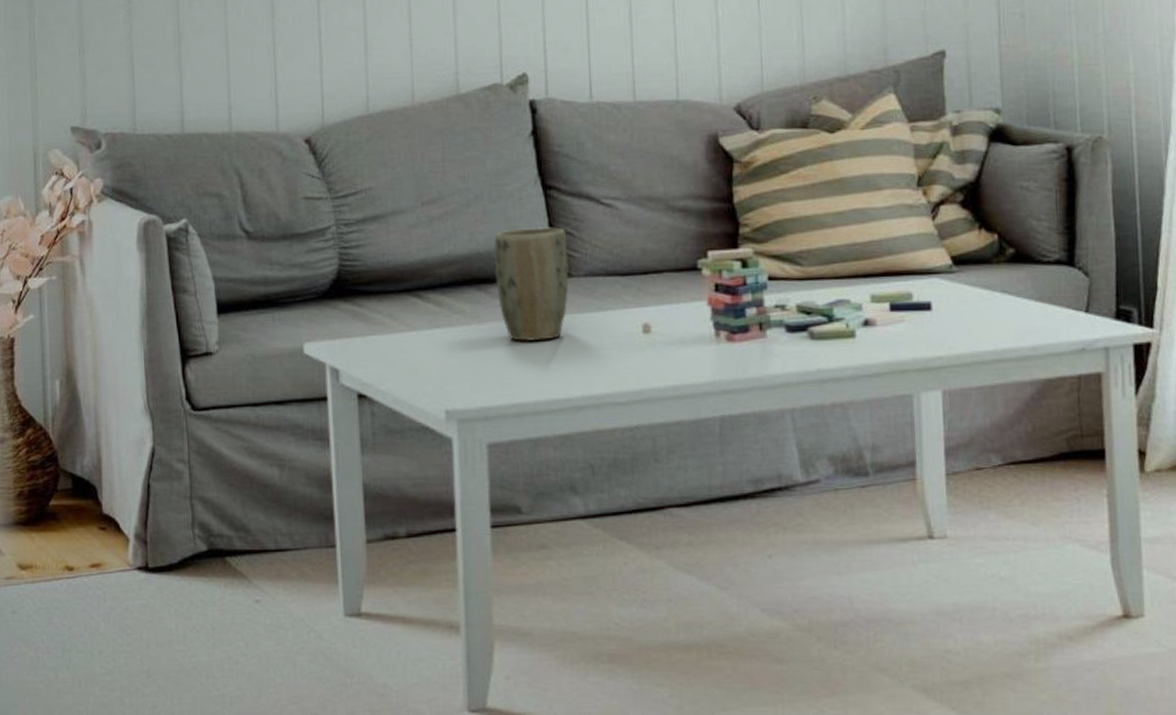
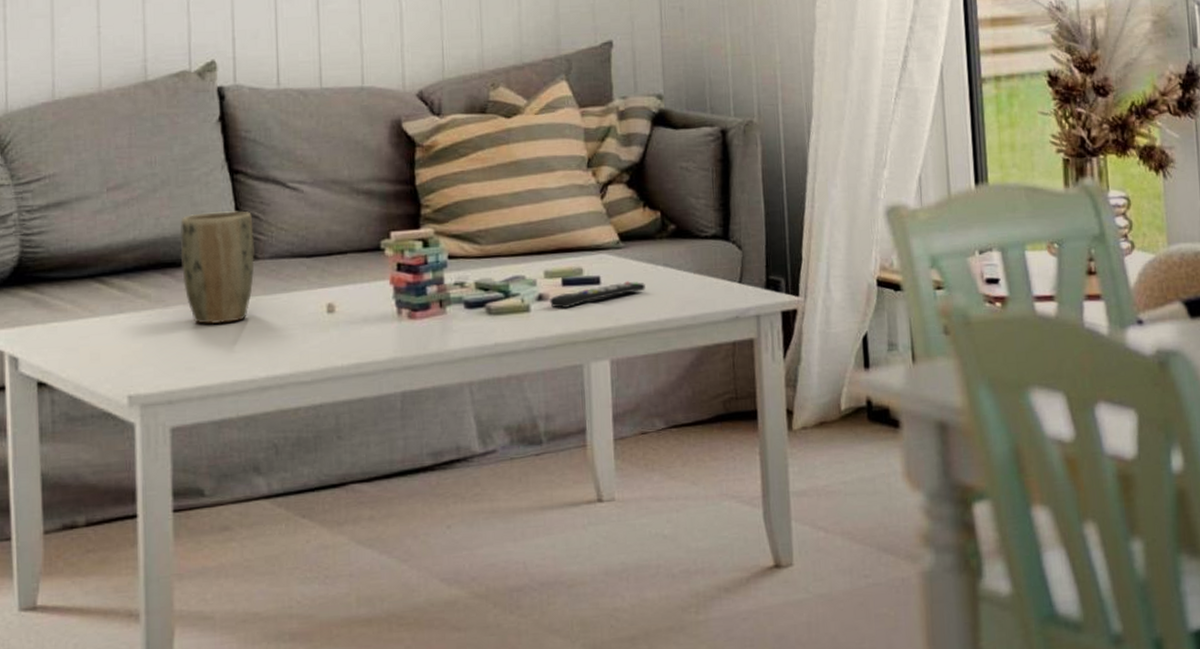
remote control: none [877,308,981,334] -> present [550,281,645,308]

